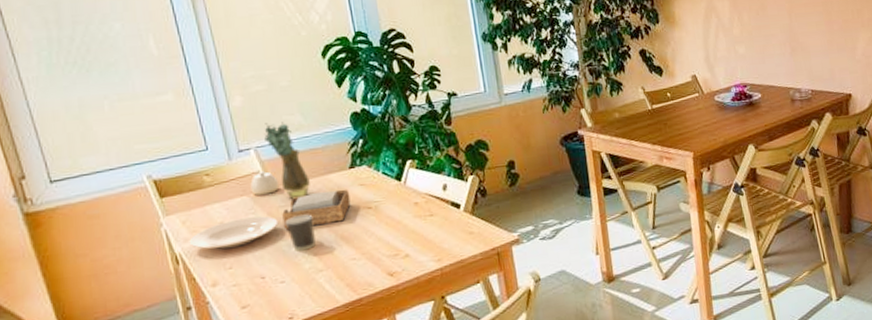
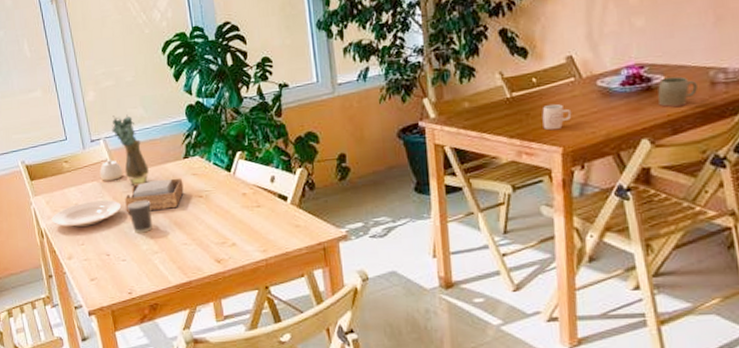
mug: none [676,115,699,138] -> present [542,104,572,131]
mug: none [757,94,783,119] -> present [658,76,697,107]

